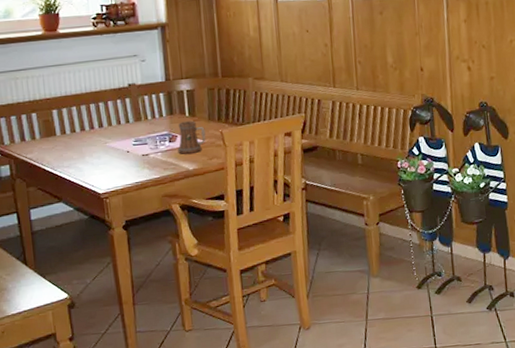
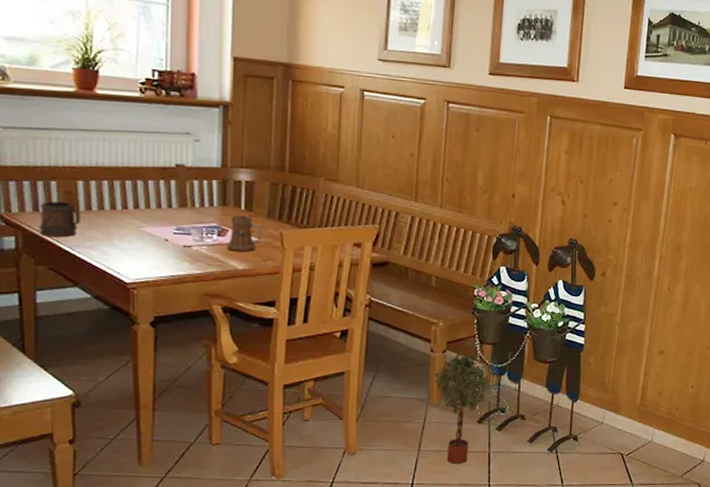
beer mug: none [26,129,58,162] -> present [39,201,80,238]
potted tree: none [370,223,425,330] -> present [433,354,491,464]

